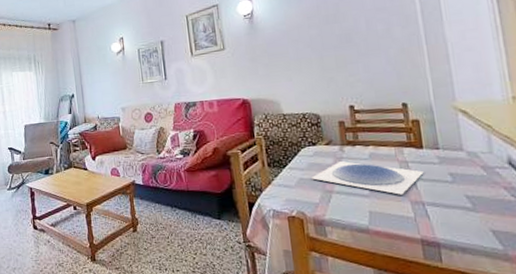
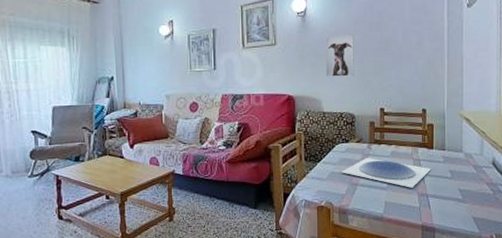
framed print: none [276,30,314,77] -> present [325,34,354,77]

